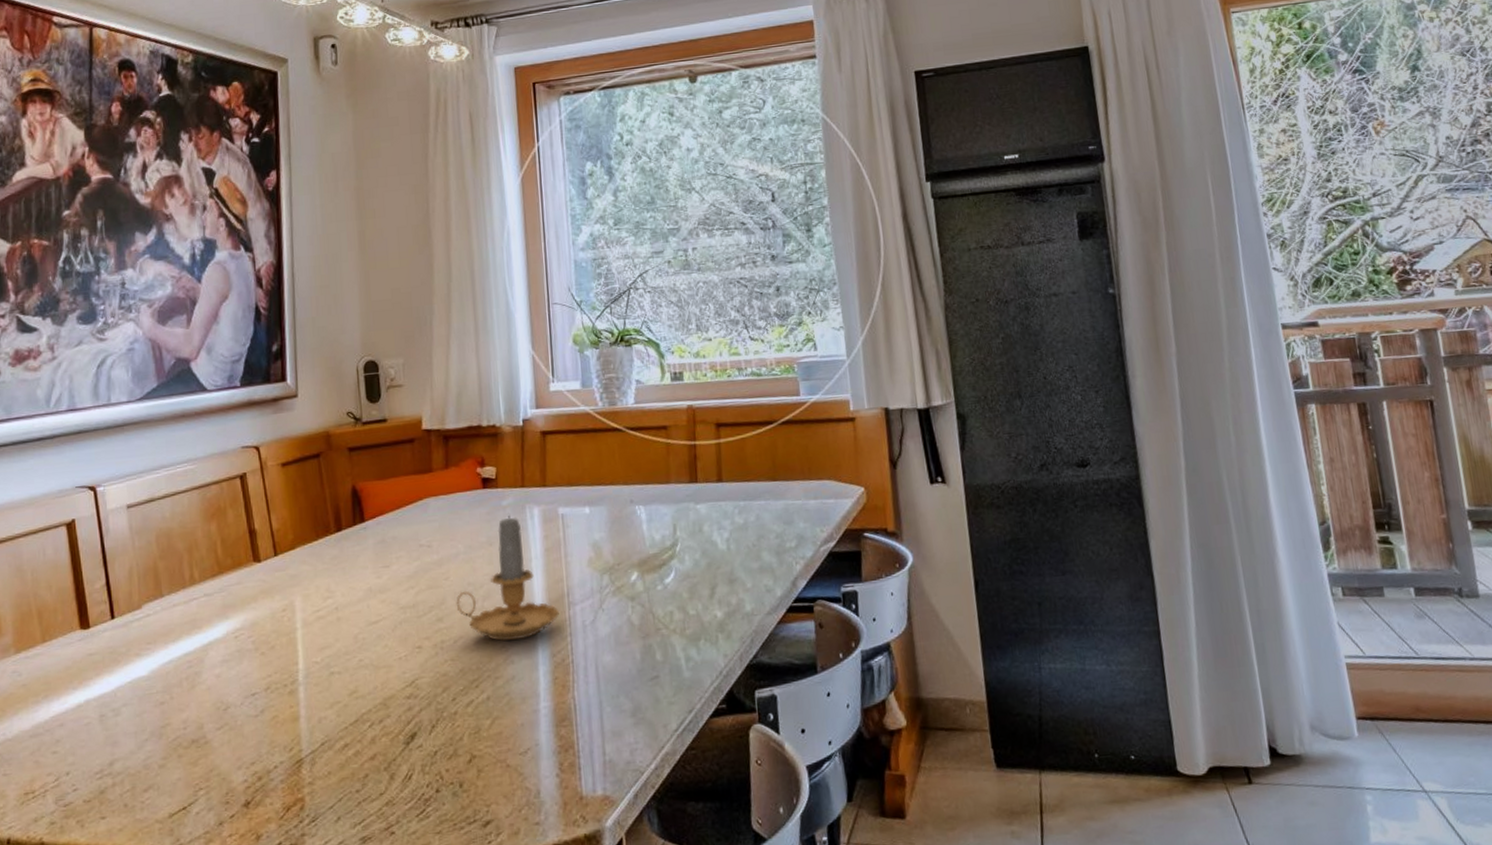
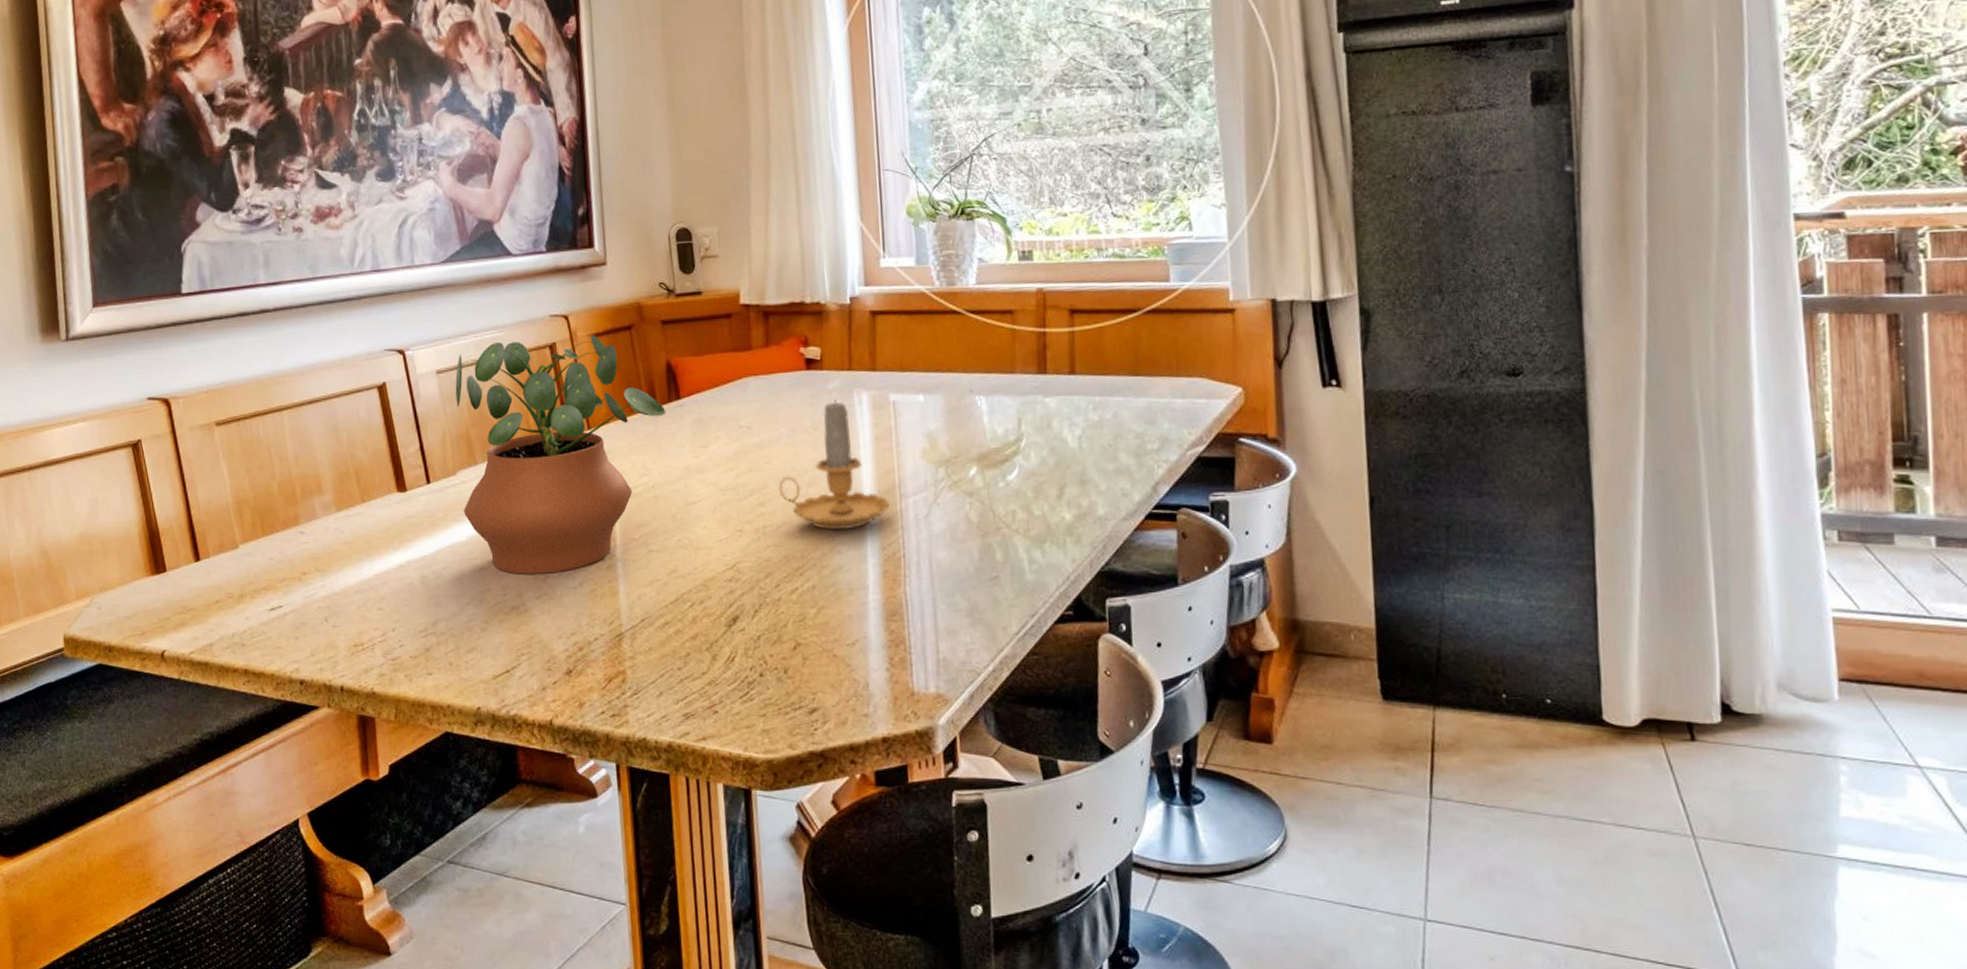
potted plant: none [145,463,351,706] -> present [455,334,667,575]

